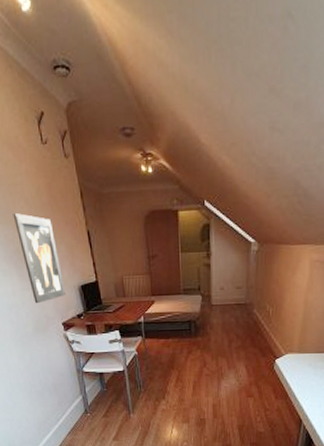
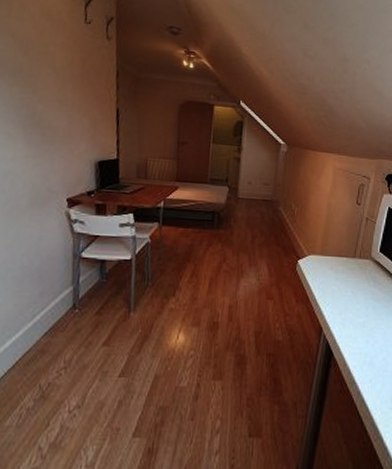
wall art: present [13,212,66,304] -> none [35,78,79,175]

